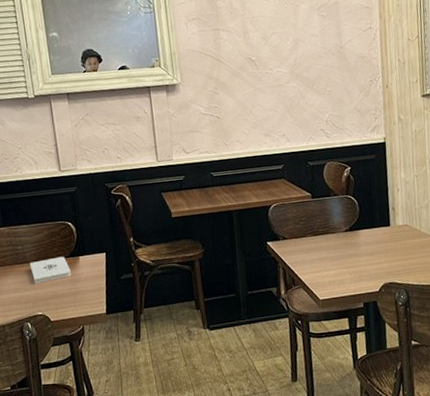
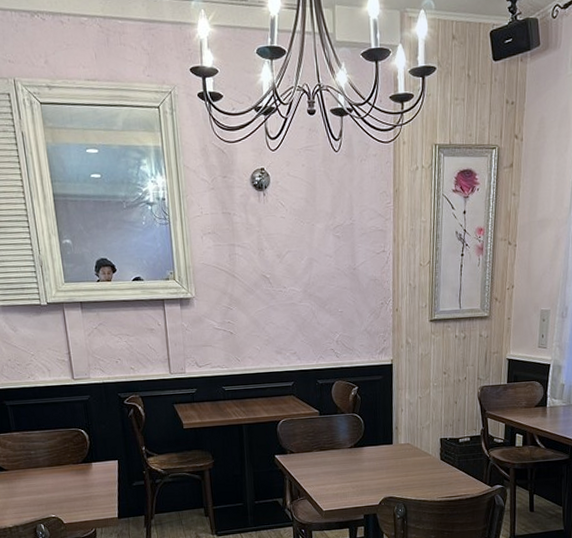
notepad: present [29,256,71,284] -> none [42,462,84,487]

